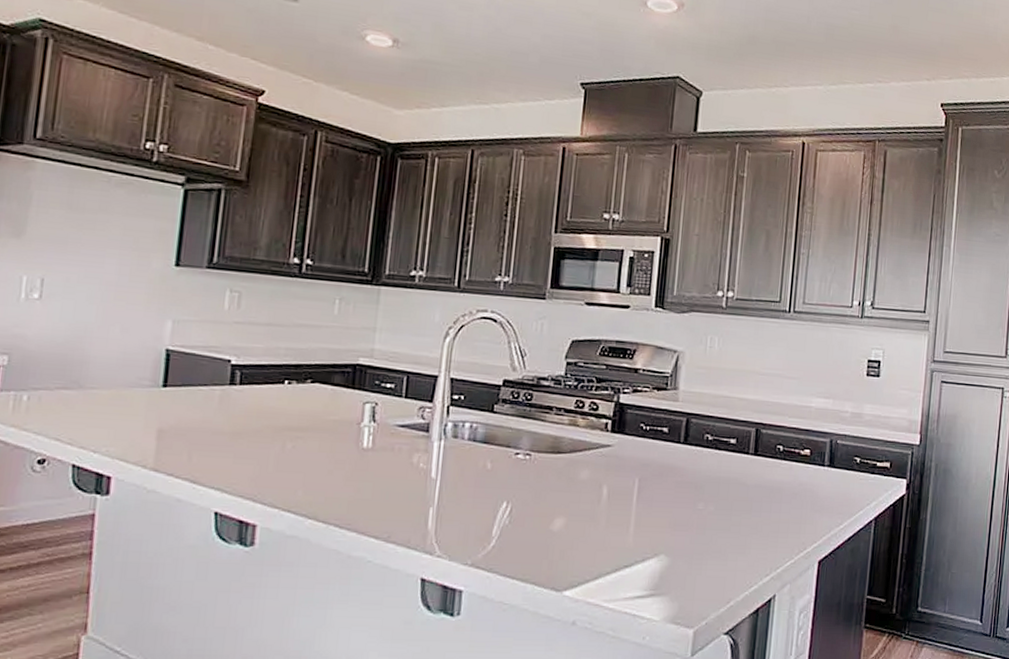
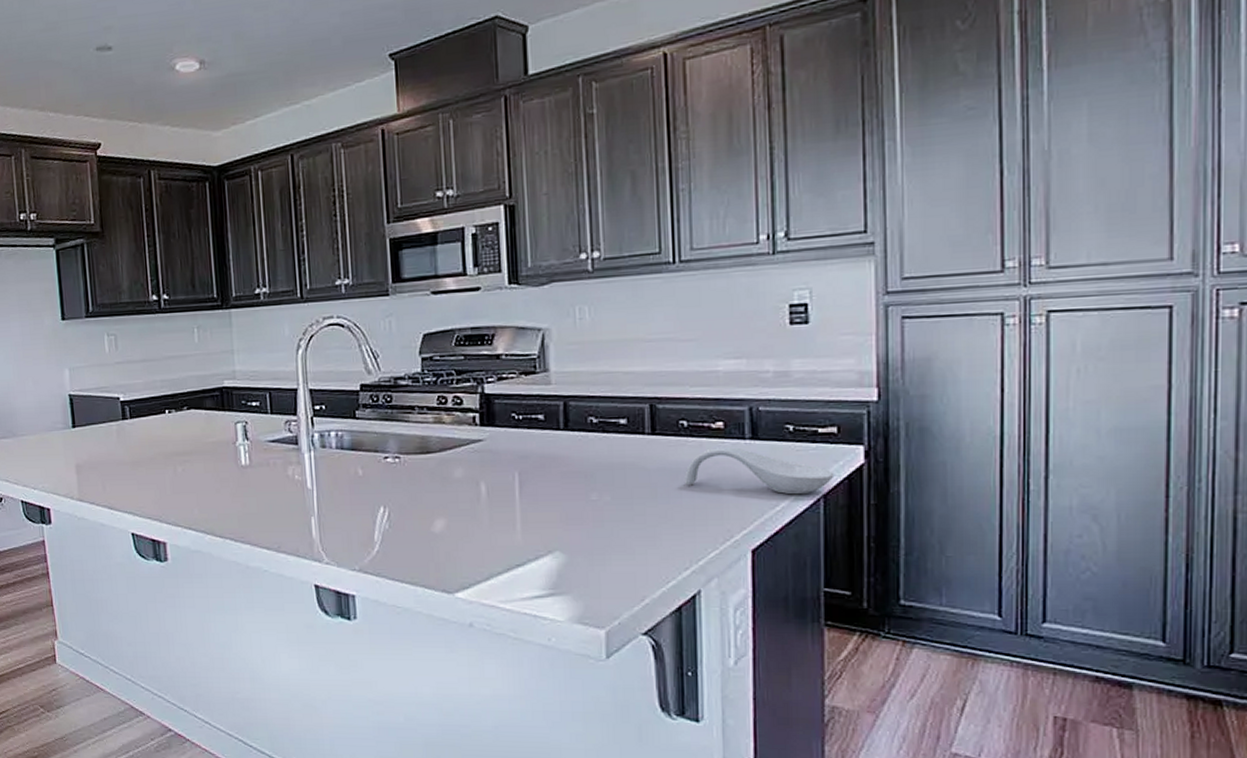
spoon rest: none [775,470,884,516] -> present [685,446,835,495]

